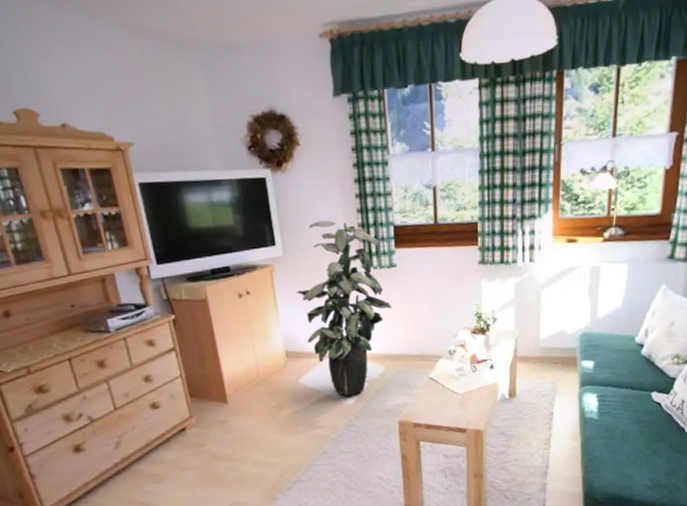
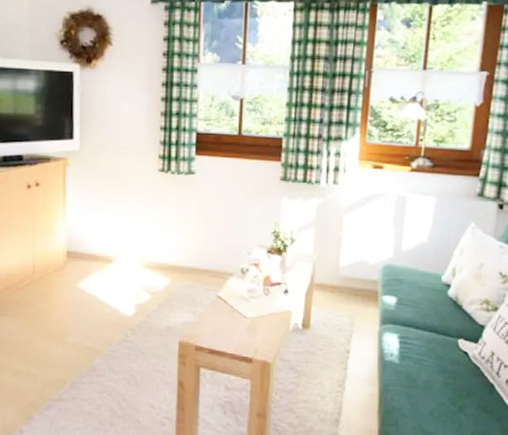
indoor plant: present [297,220,391,396] -> none [88,119,185,307]

